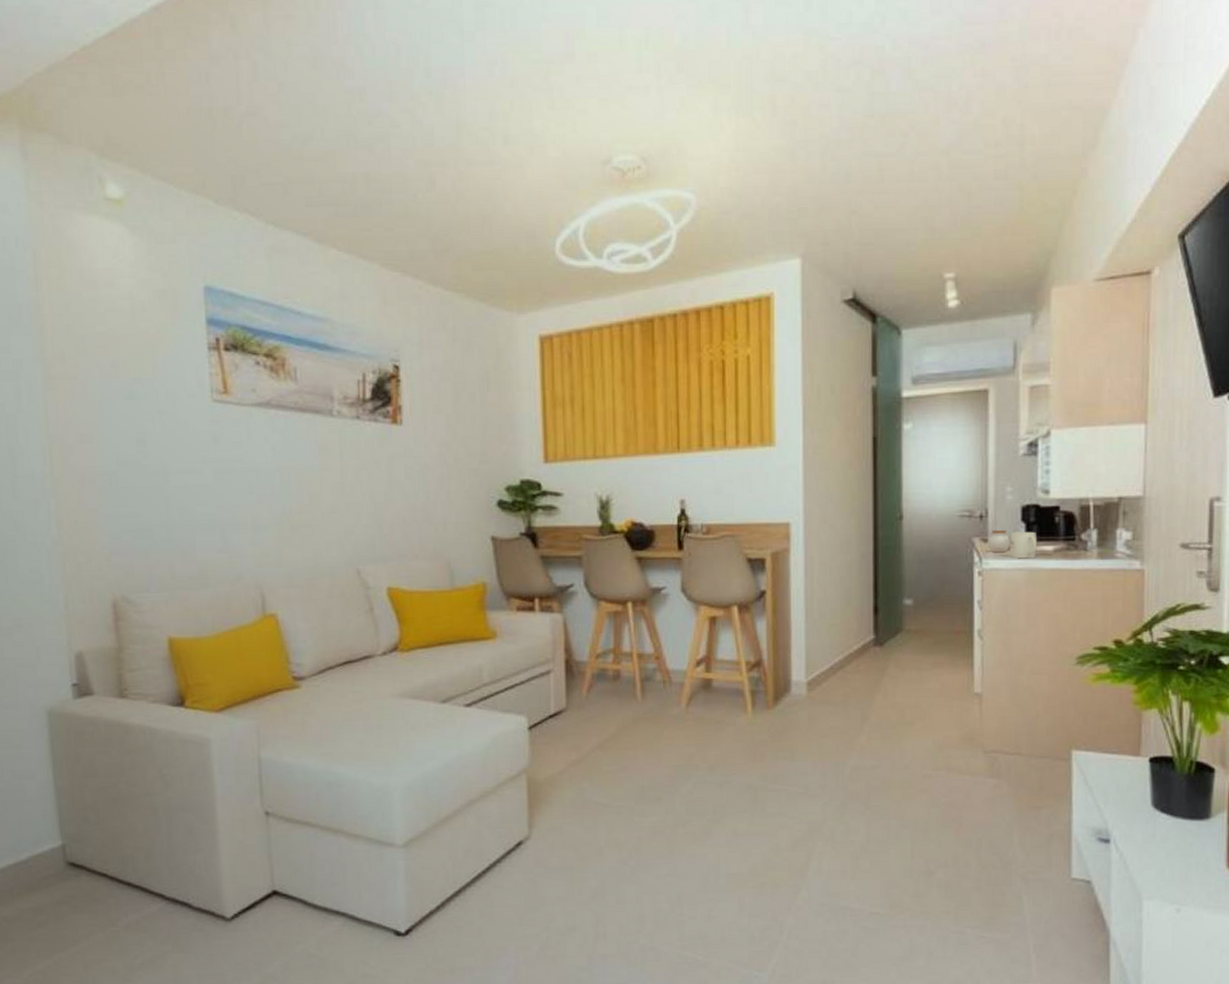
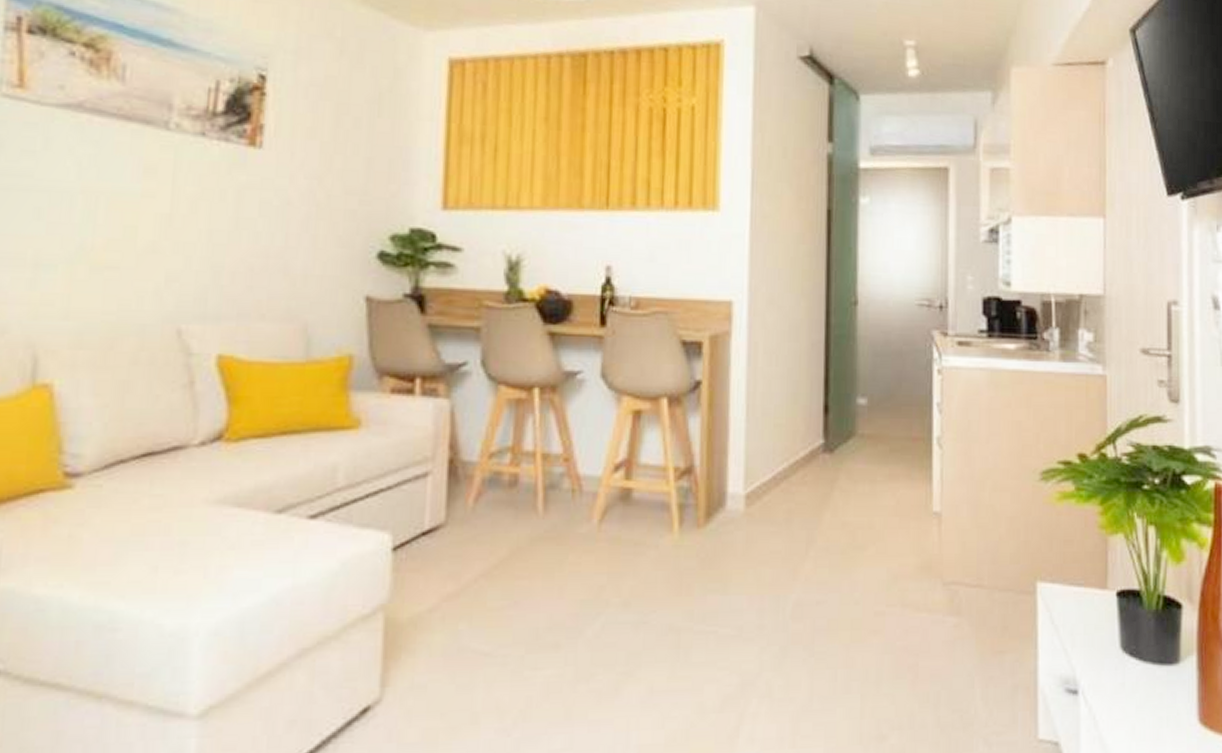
jar: present [987,530,1011,553] -> none [947,323,972,349]
mug: present [1009,531,1038,559] -> none [970,326,999,358]

